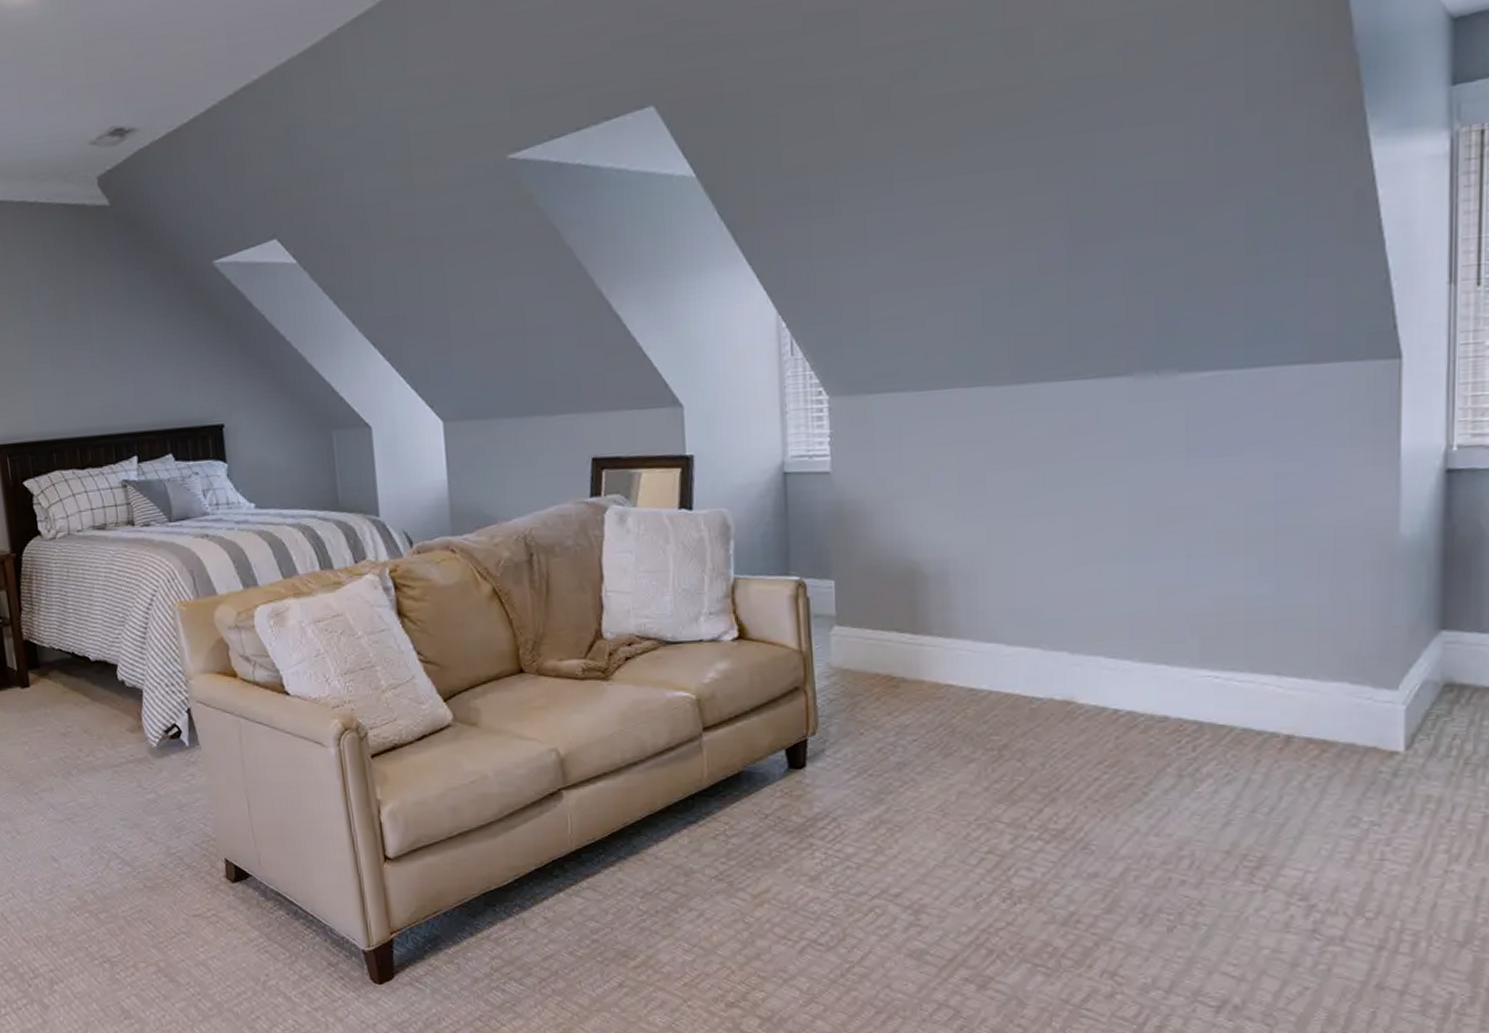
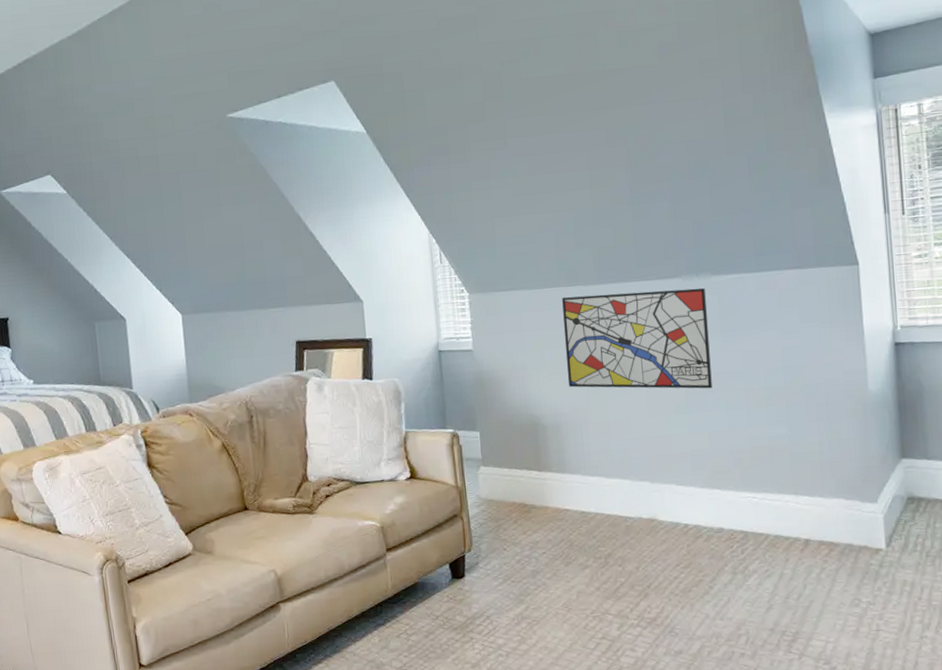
wall art: none [959,390,1169,530] -> present [562,288,713,389]

